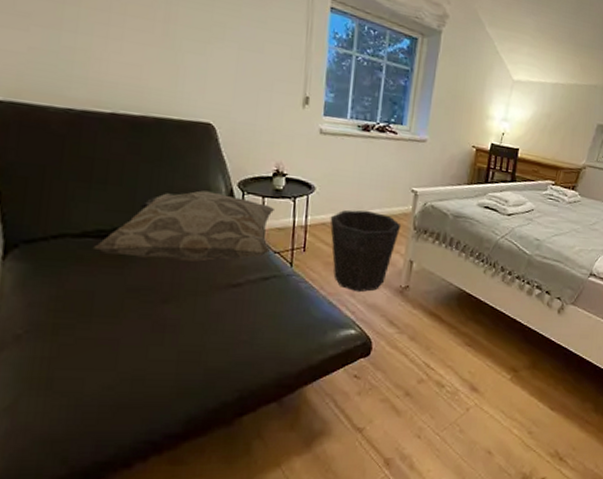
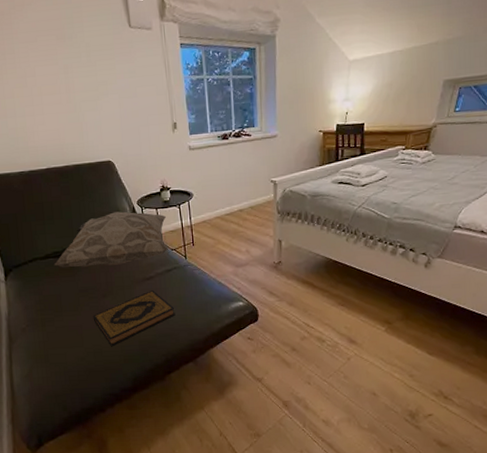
hardback book: none [140,302,264,374] -> present [93,290,176,347]
waste bin: present [330,209,402,293] -> none [208,204,267,272]

